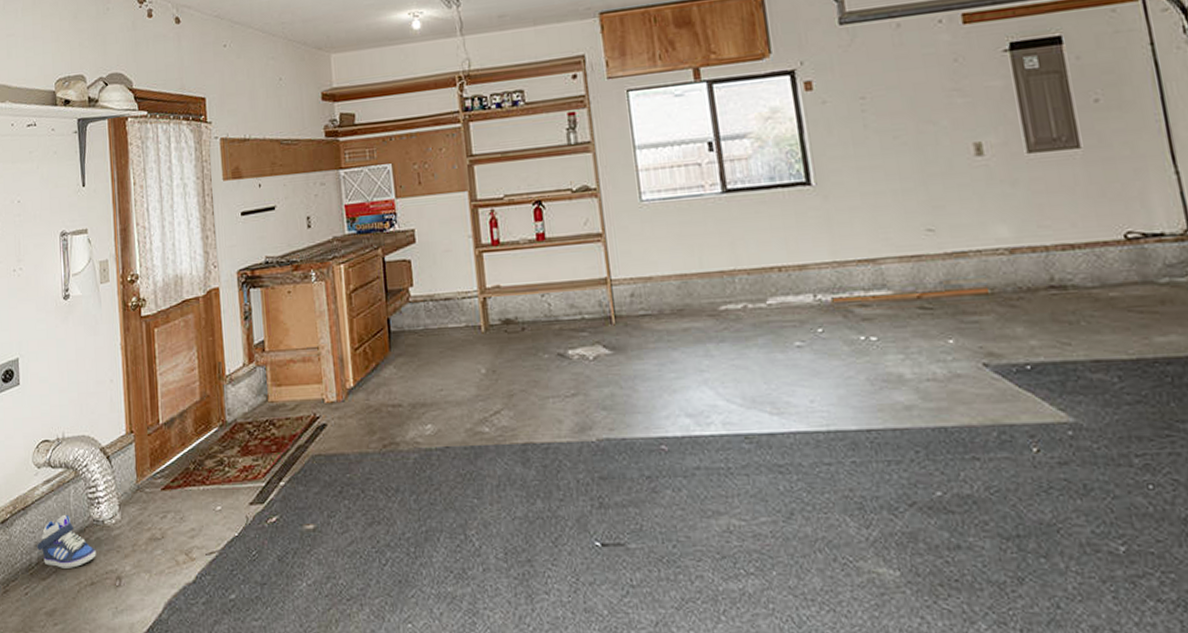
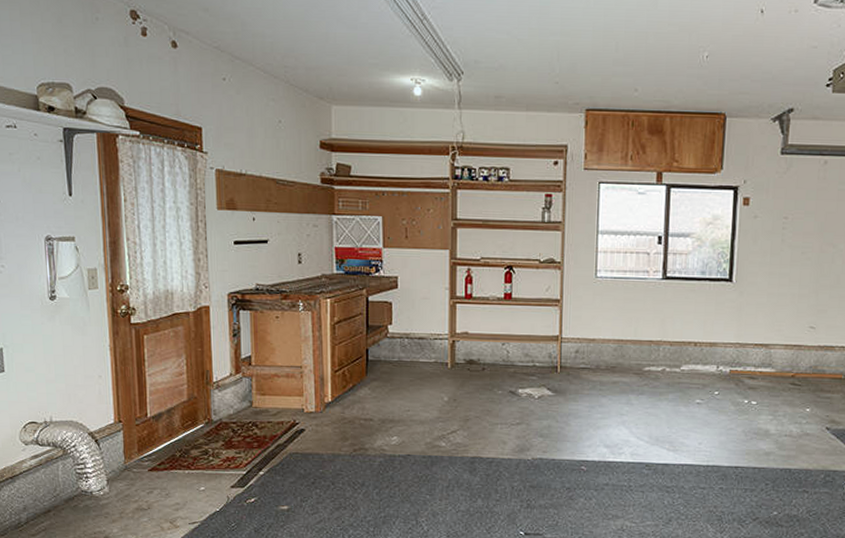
sneaker: present [37,514,96,568] -> none [26,484,85,528]

